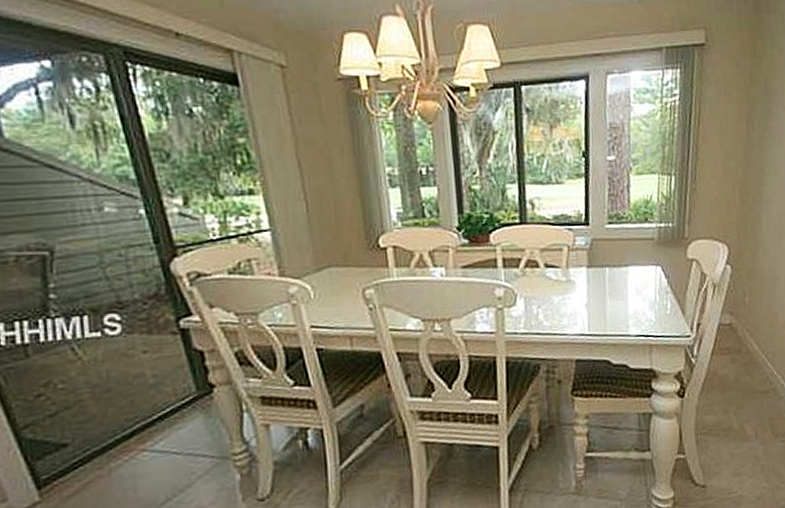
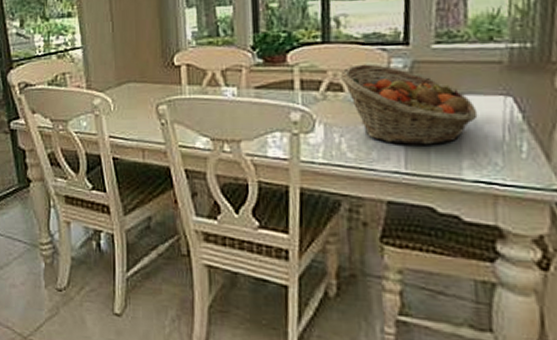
fruit basket: none [536,242,639,311] -> present [340,64,478,145]

